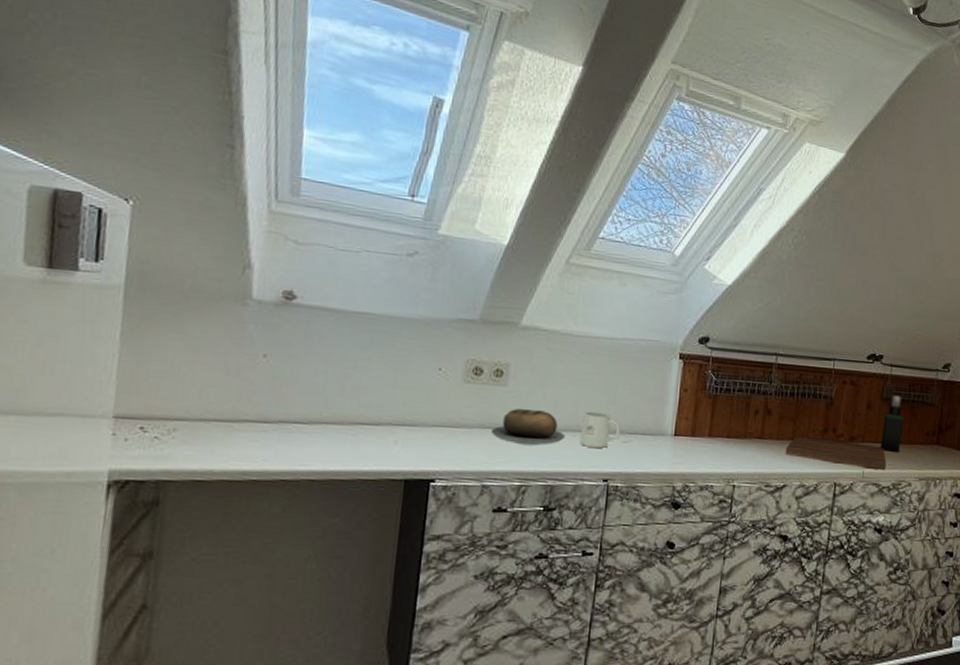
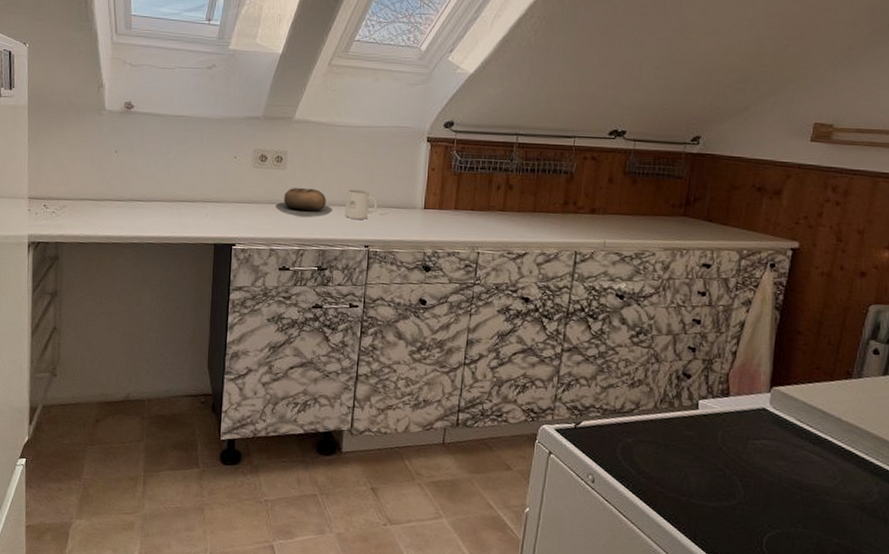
cutting board: present [785,434,886,471] -> none [526,207,629,241]
spray bottle: present [881,395,904,452] -> none [623,169,648,223]

